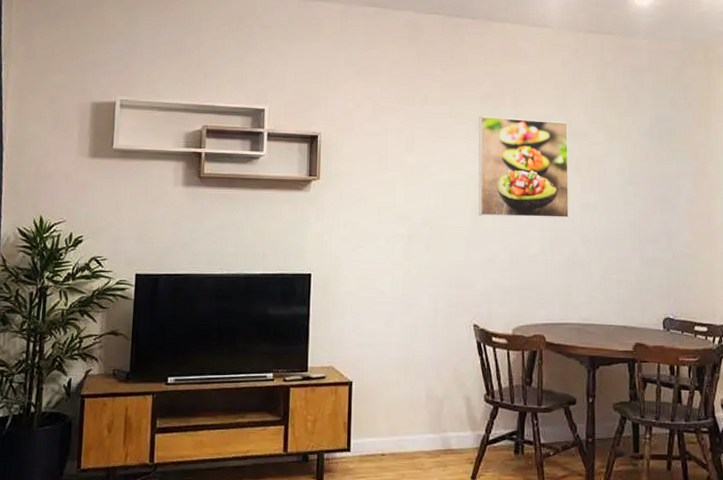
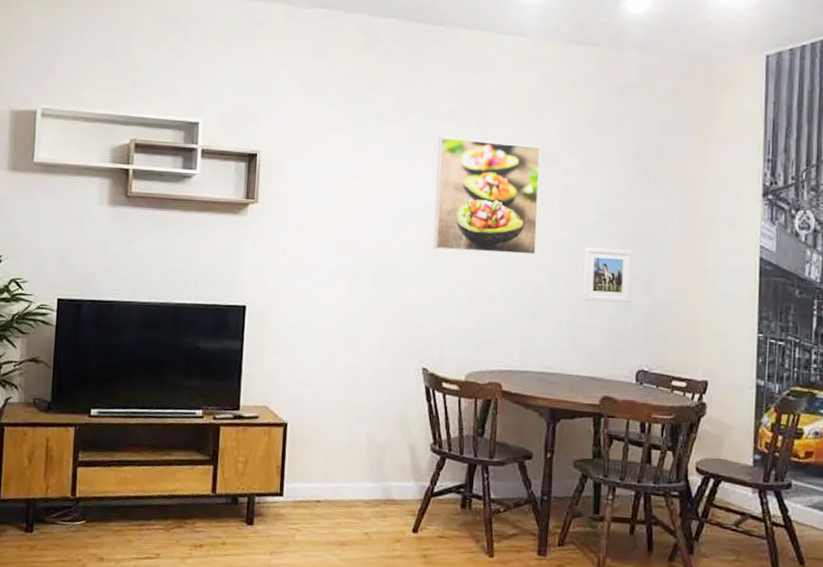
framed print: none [610,210,654,258] -> present [582,247,632,303]

